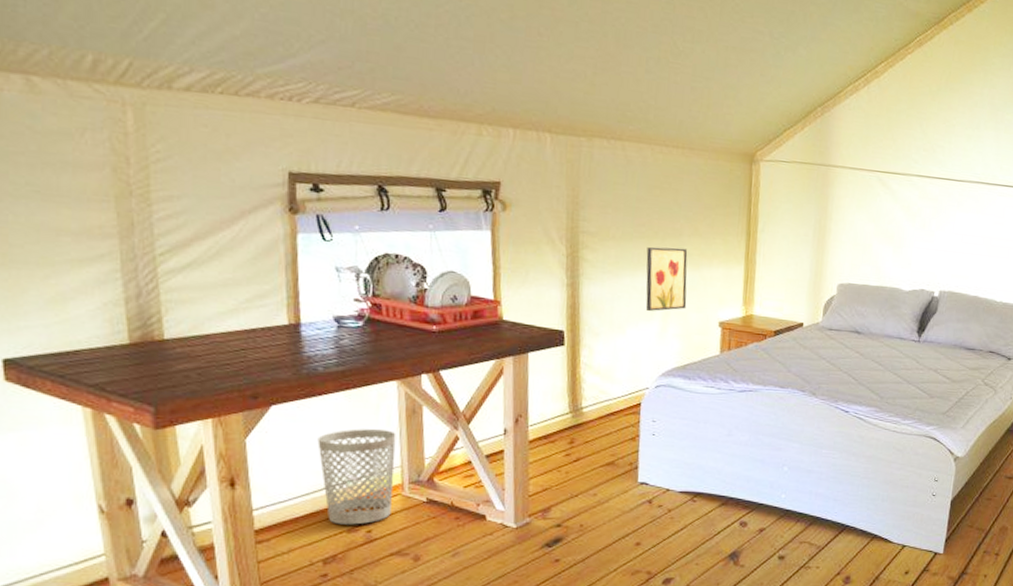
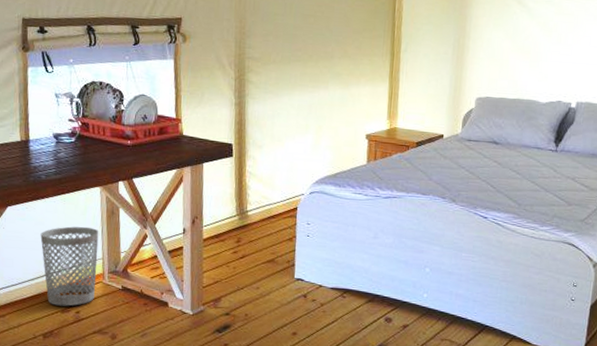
wall art: present [645,246,688,312] -> none [301,68,338,127]

